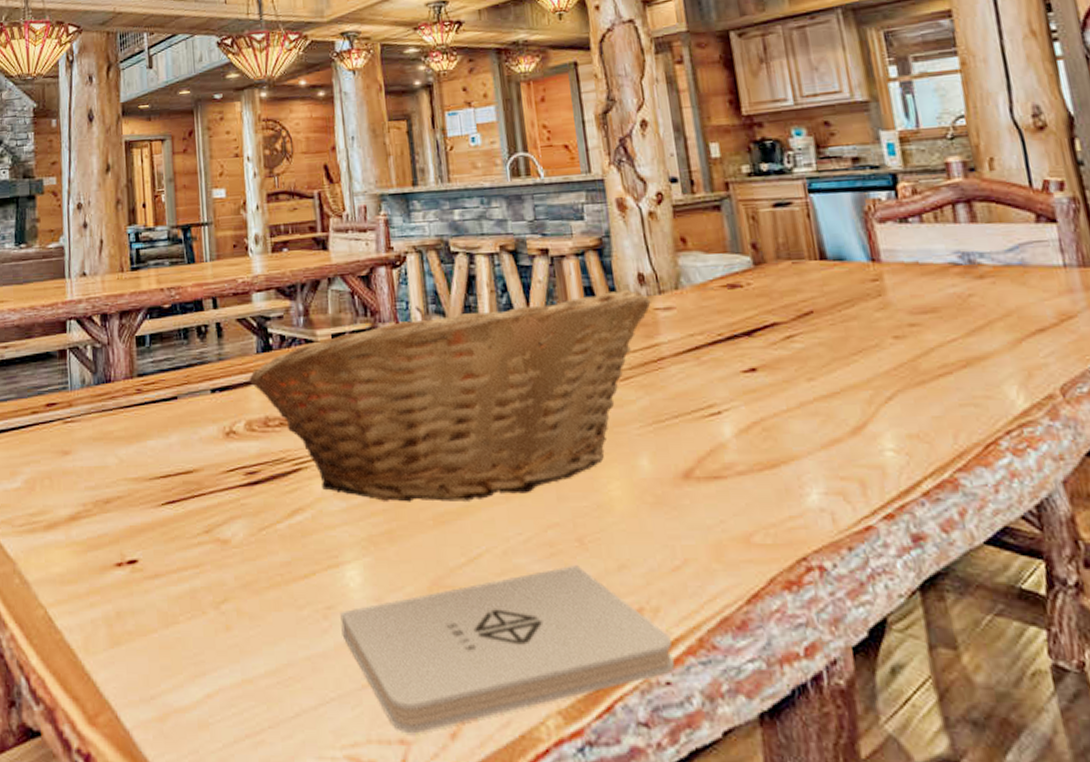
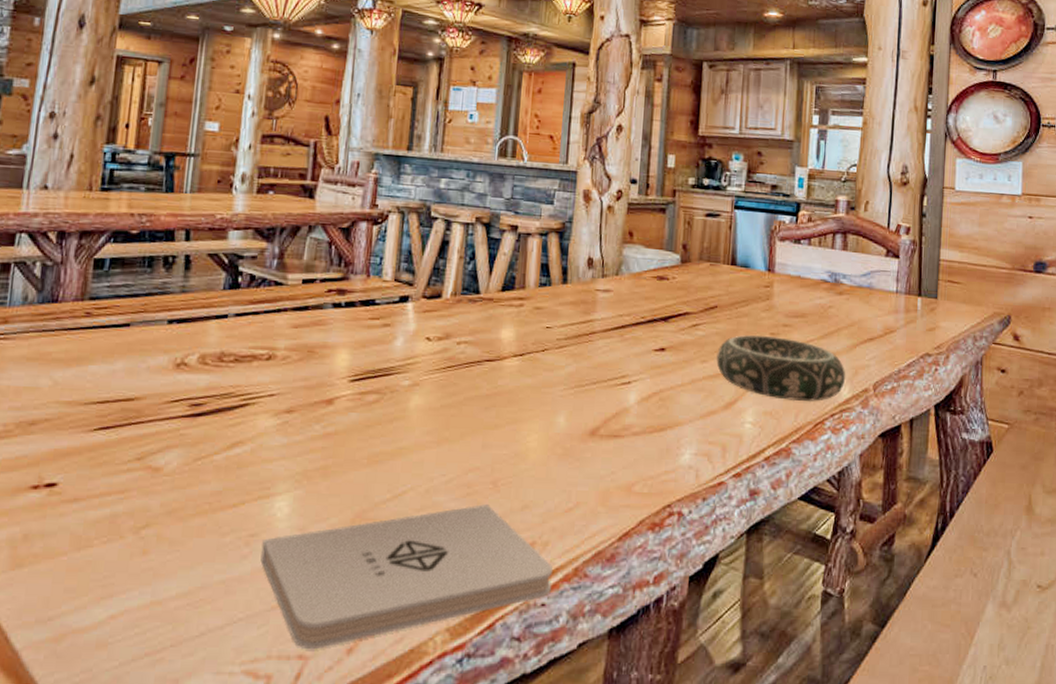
fruit basket: present [248,289,651,502] -> none [210,262,594,444]
decorative bowl: none [825,340,1017,418] -> present [716,335,846,401]

